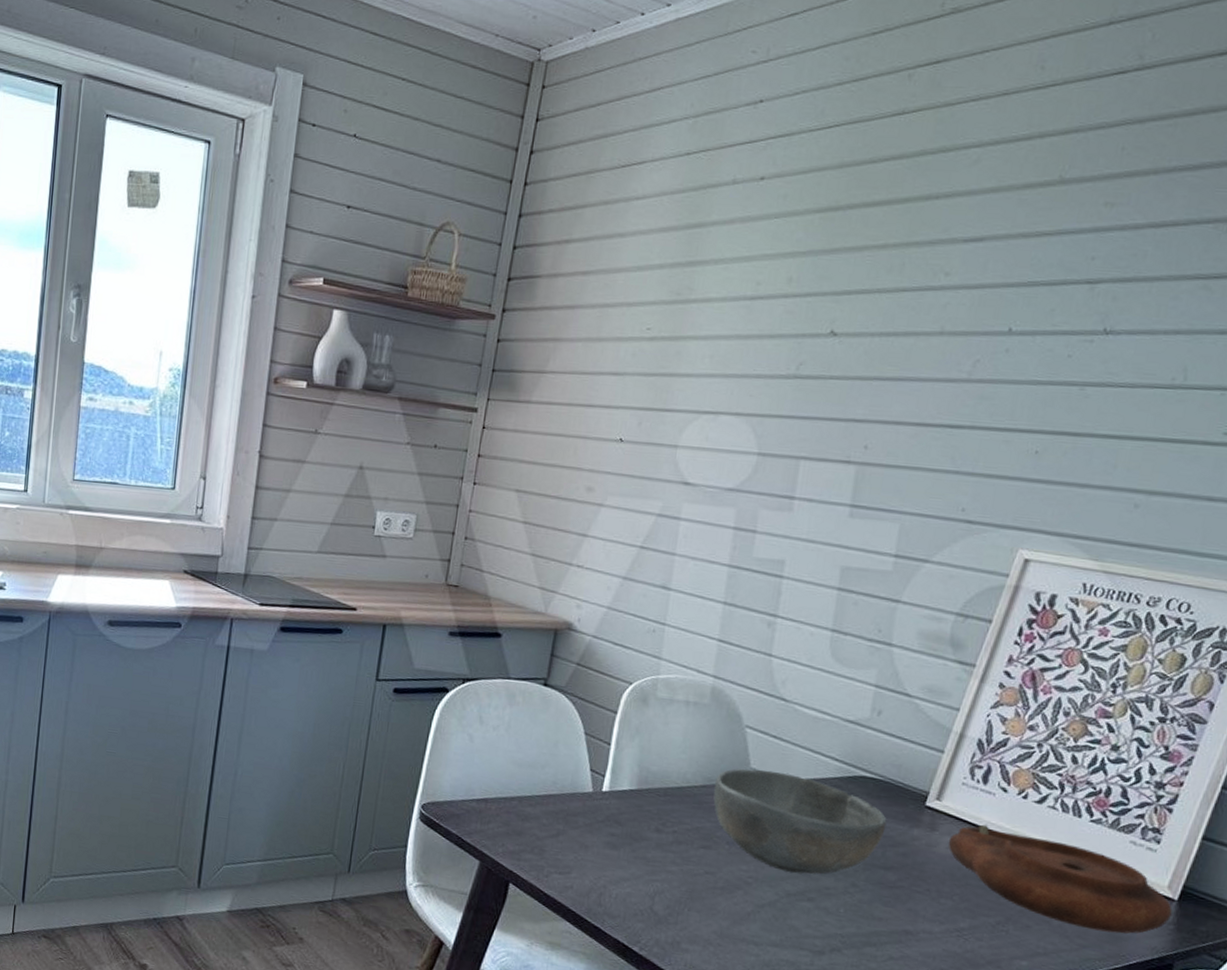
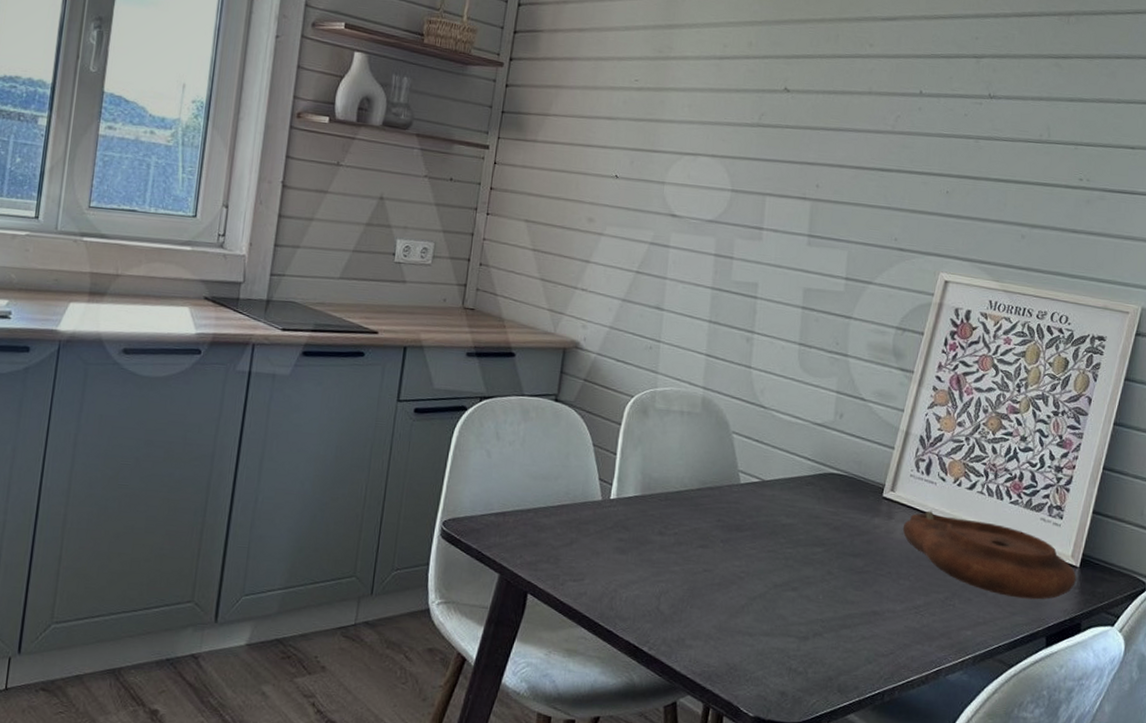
bowl: present [713,768,887,875] -> none [708,471,853,566]

